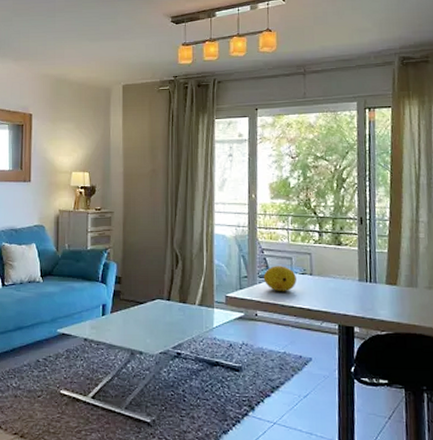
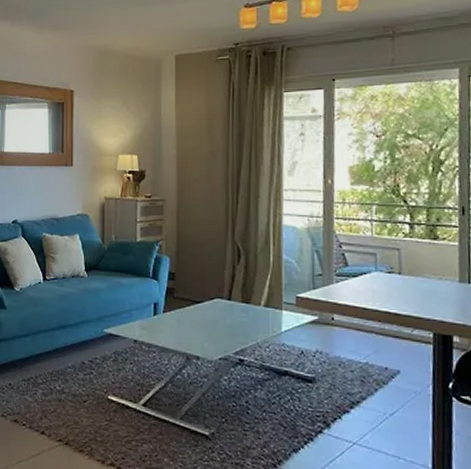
fruit: present [263,266,296,292] -> none [341,263,382,294]

